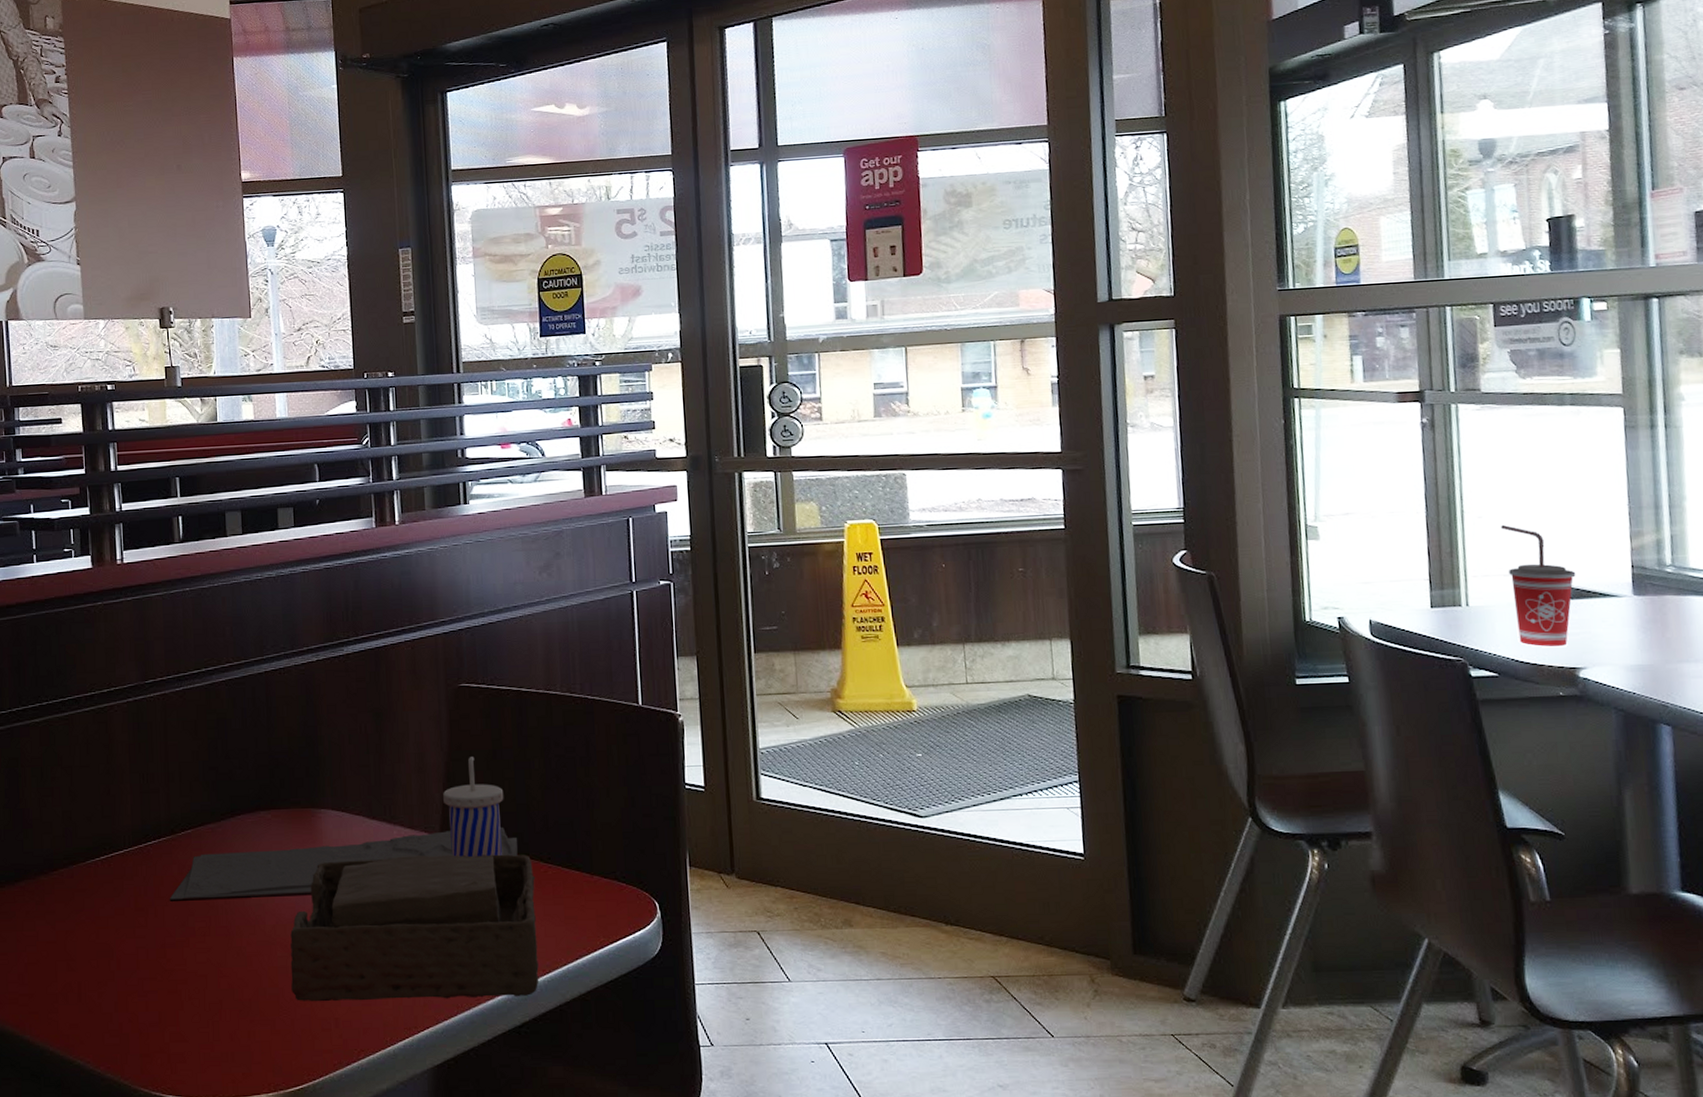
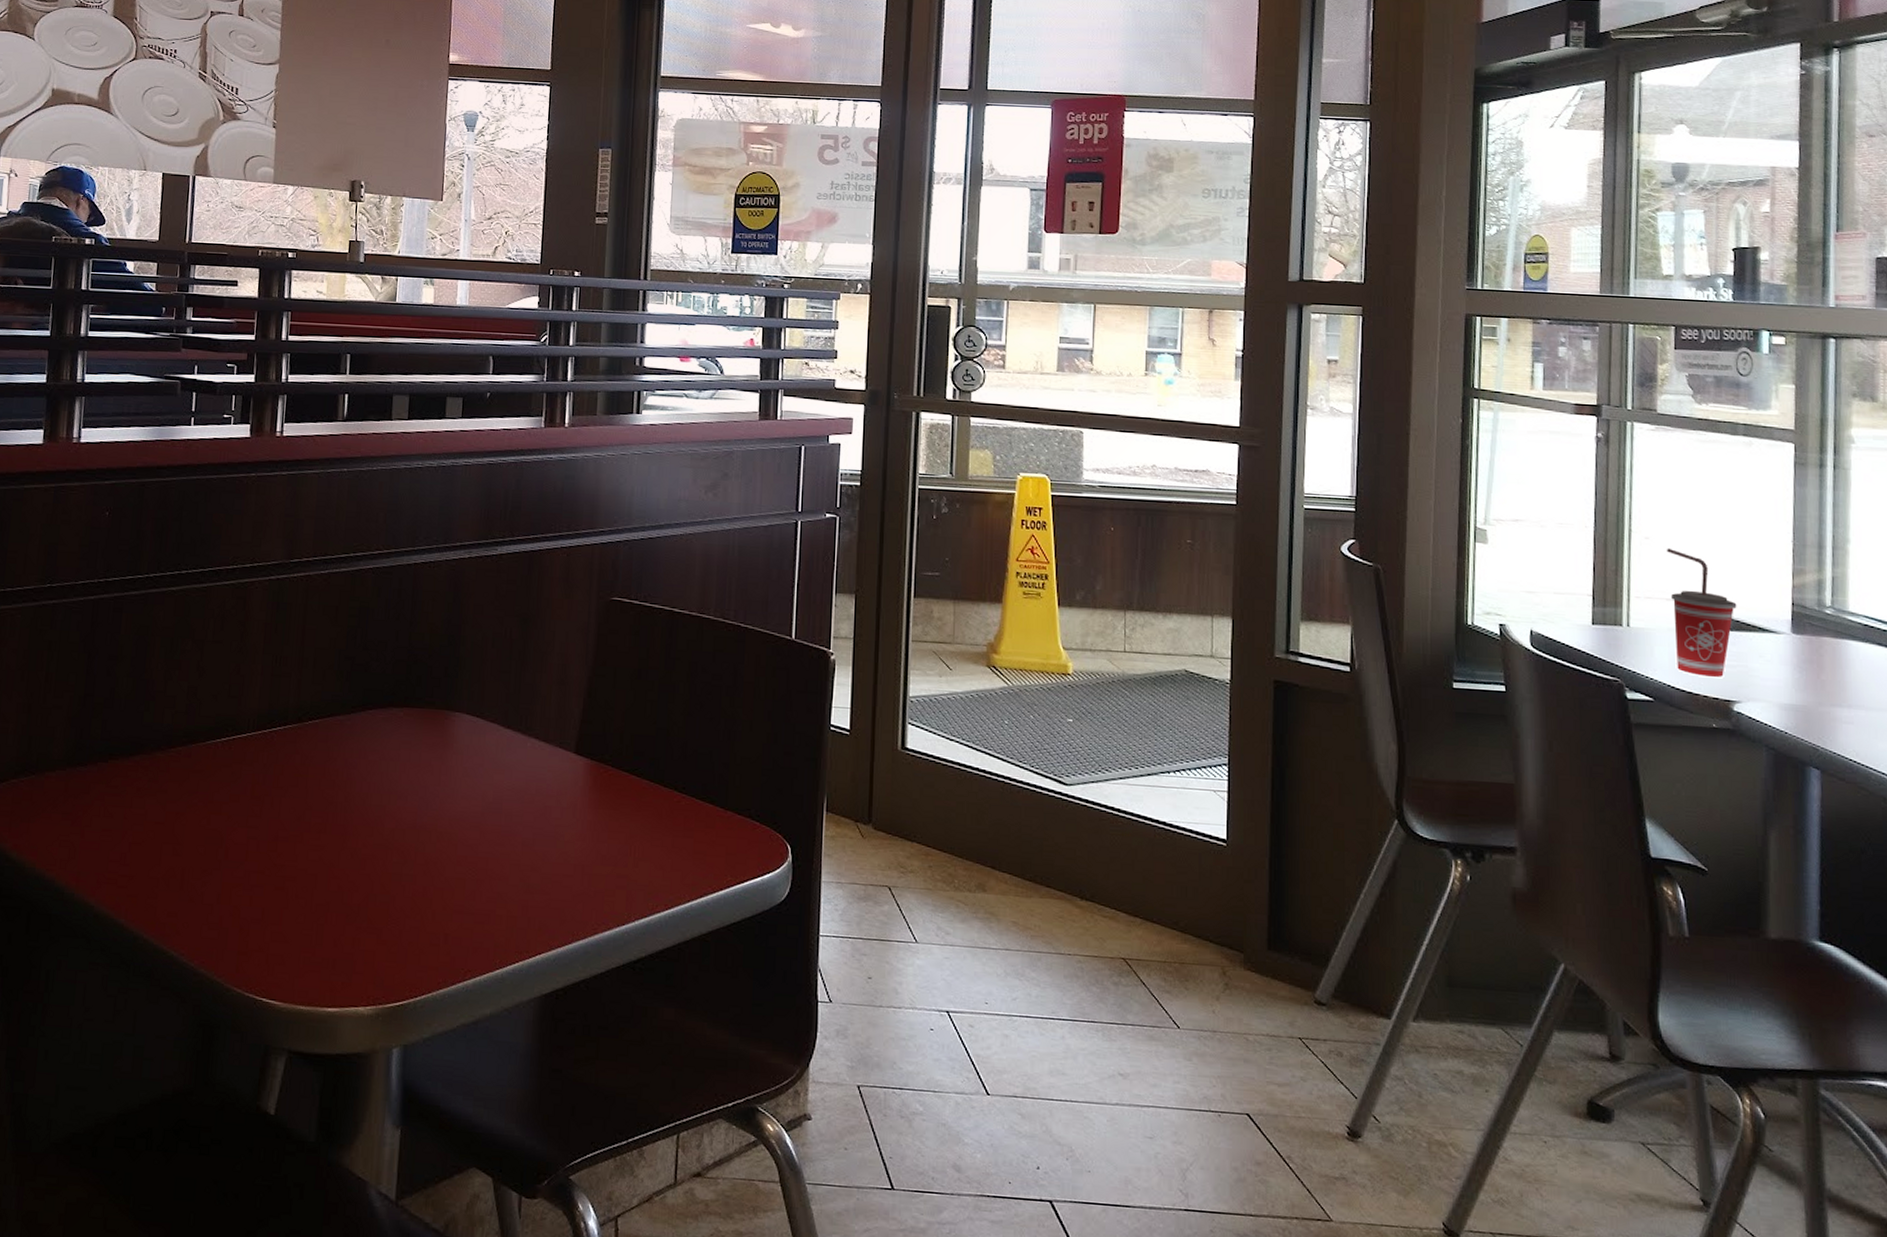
tray: present [169,826,518,901] -> none [287,746,654,800]
napkin holder: present [290,854,539,1001] -> none [403,767,668,930]
beverage cup: present [443,757,504,858] -> none [582,674,645,780]

